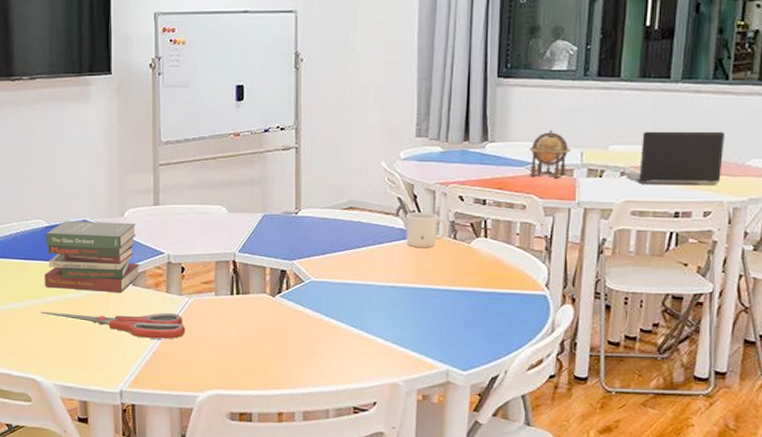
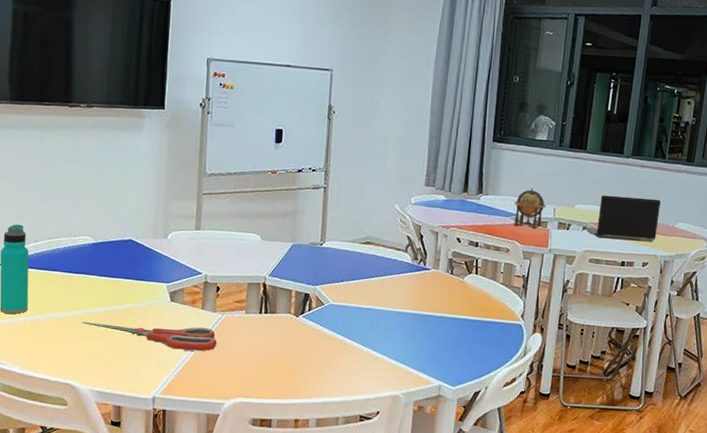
books: present [44,221,140,292] -> none [88,239,179,307]
mug: present [406,211,448,248] -> none [412,249,447,281]

